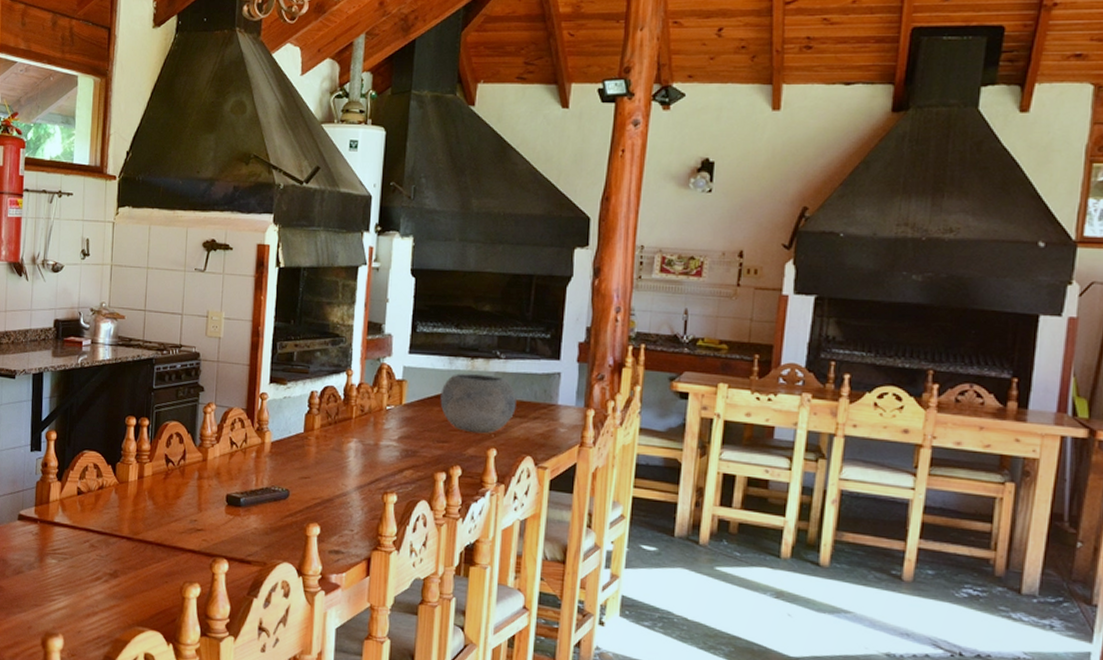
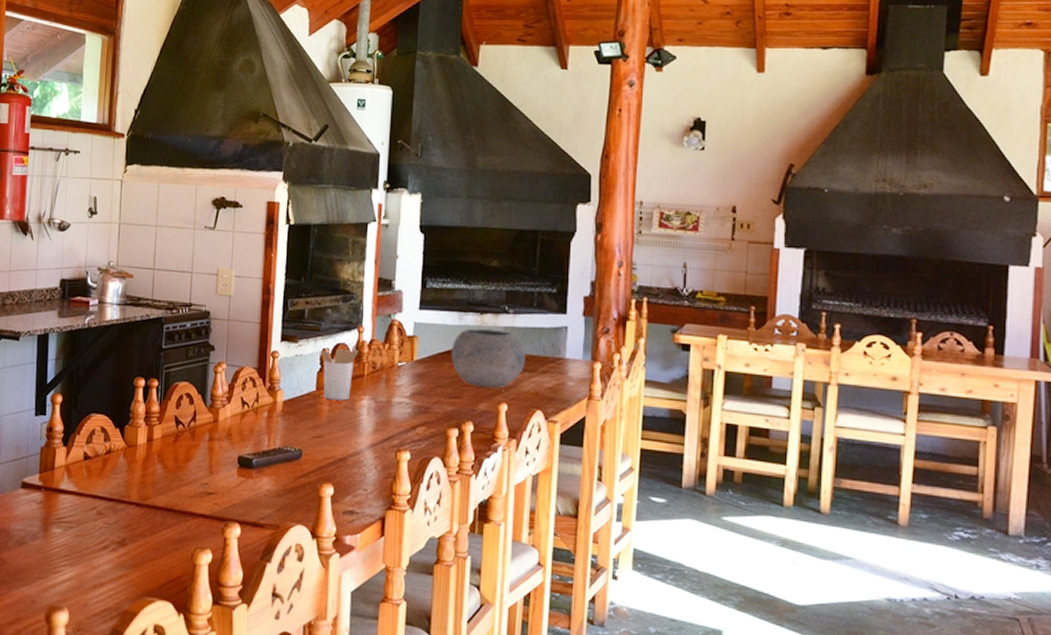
utensil holder: none [308,388,348,443] -> present [320,345,359,401]

